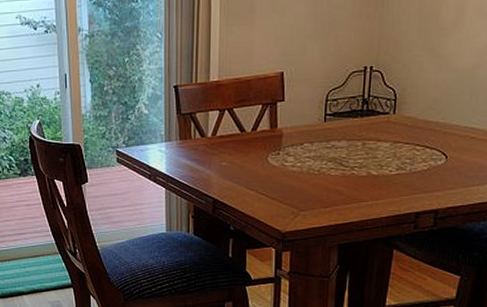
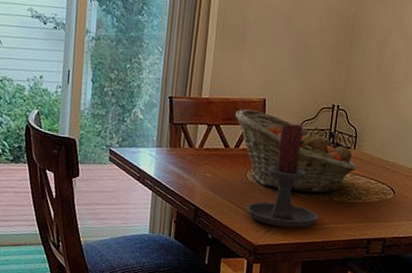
fruit basket: none [249,85,397,170] -> present [235,109,356,193]
candle holder: none [270,94,354,210] -> present [246,123,318,228]

